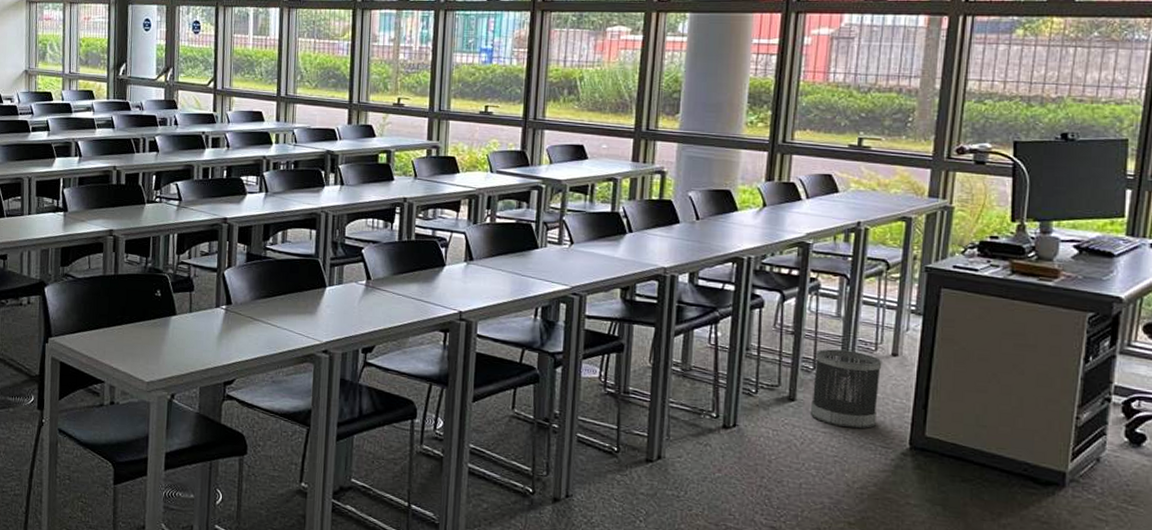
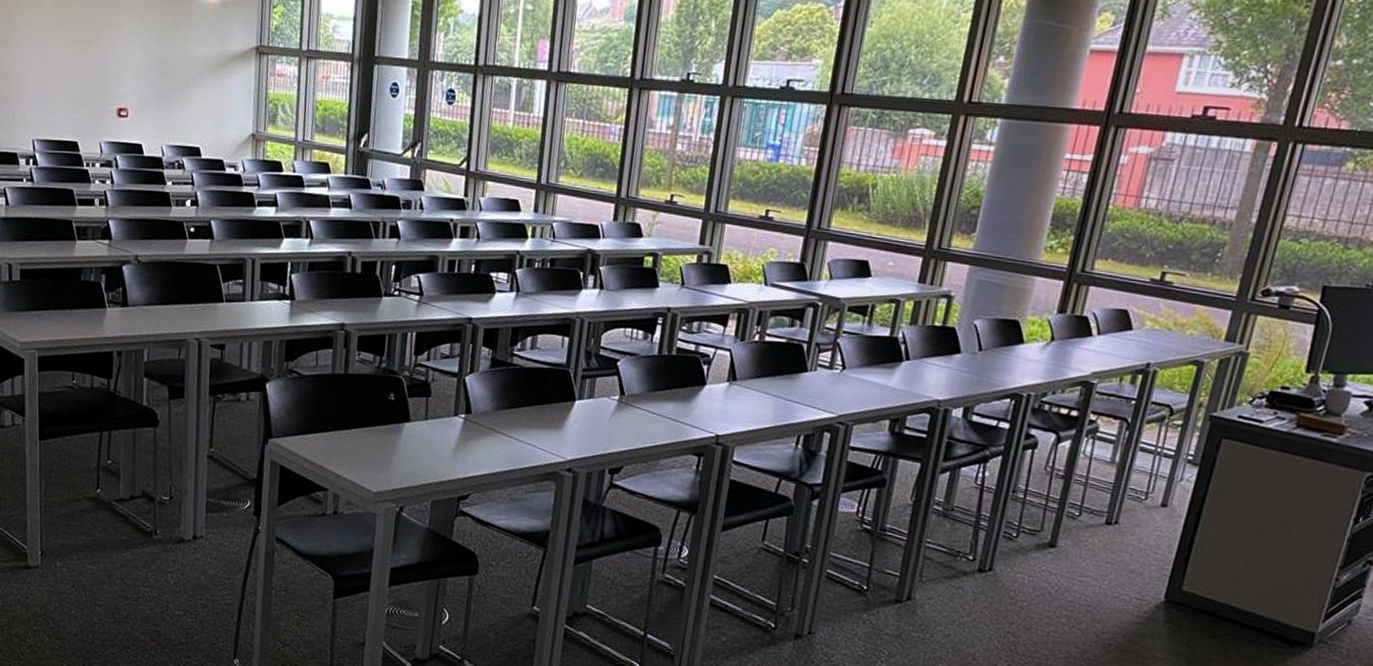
wastebasket: present [810,349,882,429] -> none [1069,495,1151,580]

